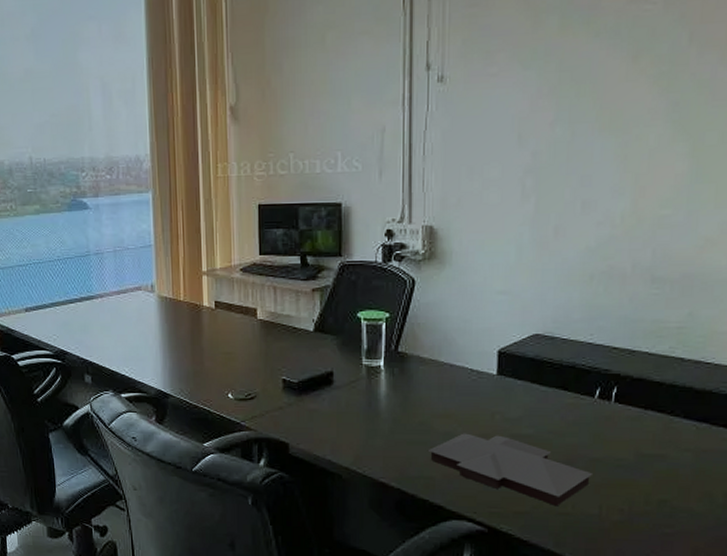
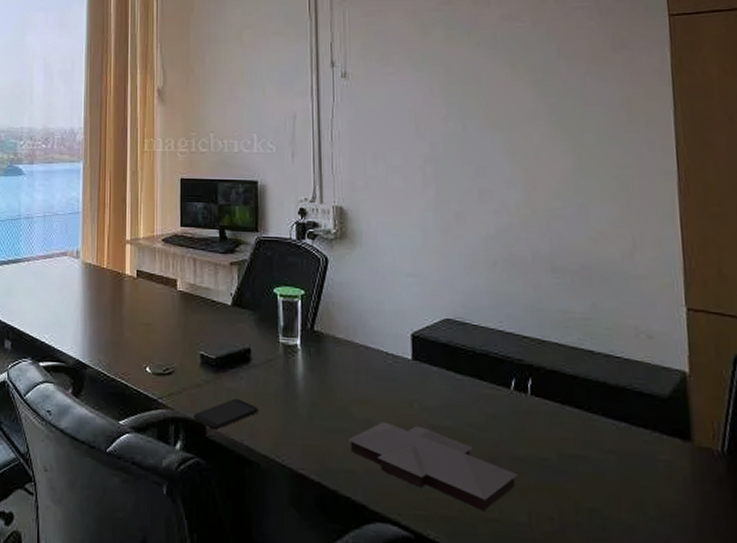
mobile phone: none [277,418,341,447] -> present [194,398,259,430]

